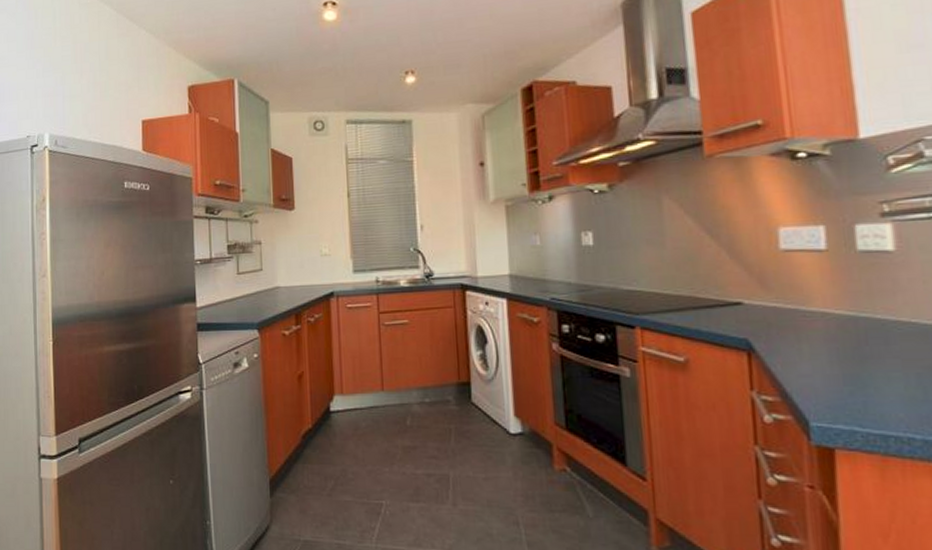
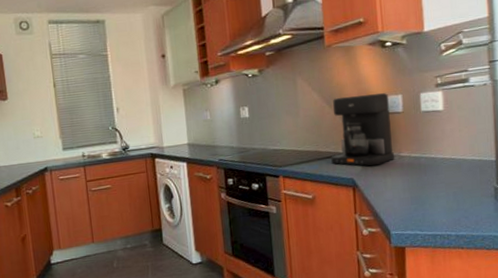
coffee maker: none [713,222,815,324] -> present [331,93,395,166]

